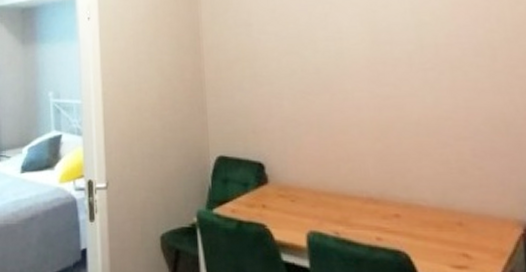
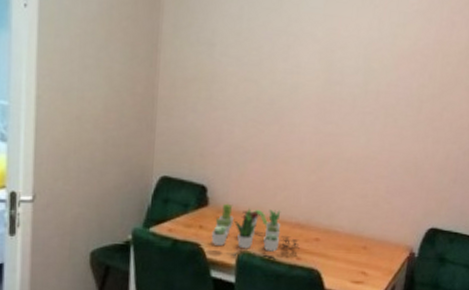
succulent plant: none [275,179,378,231] -> present [211,203,300,252]

